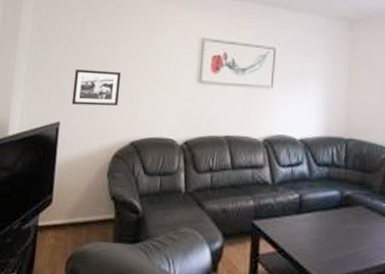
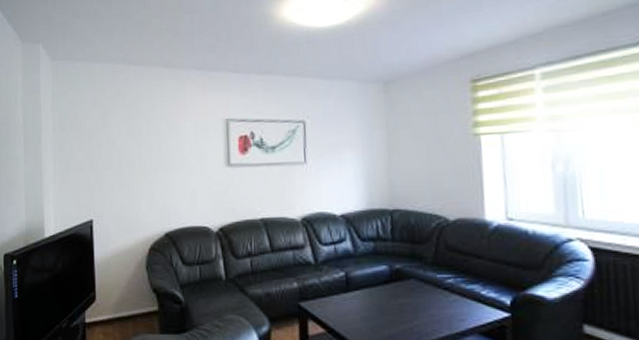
picture frame: present [71,69,122,107] -> none [101,163,149,201]

